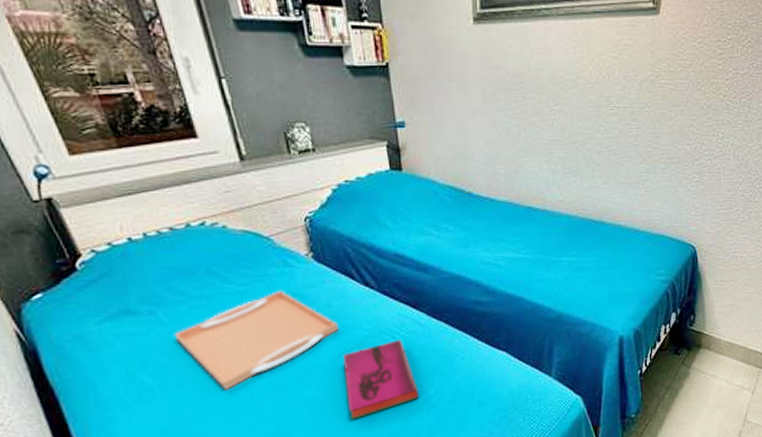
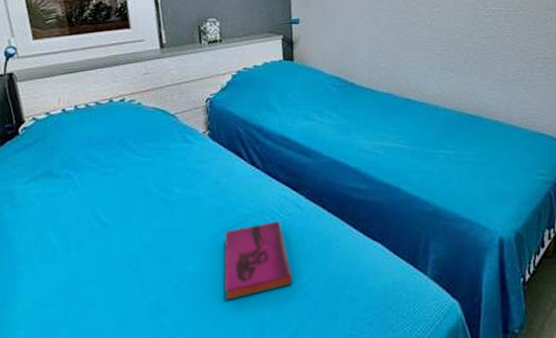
serving tray: present [174,291,338,391] -> none [83,165,224,257]

